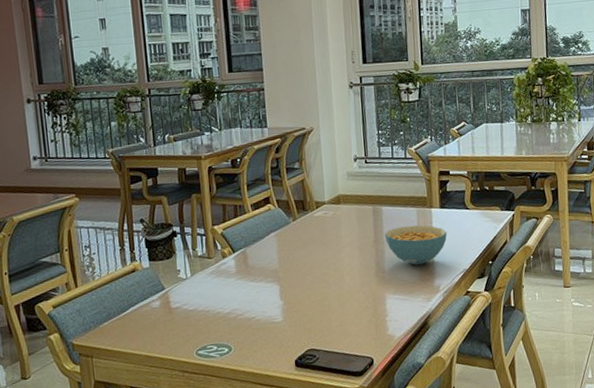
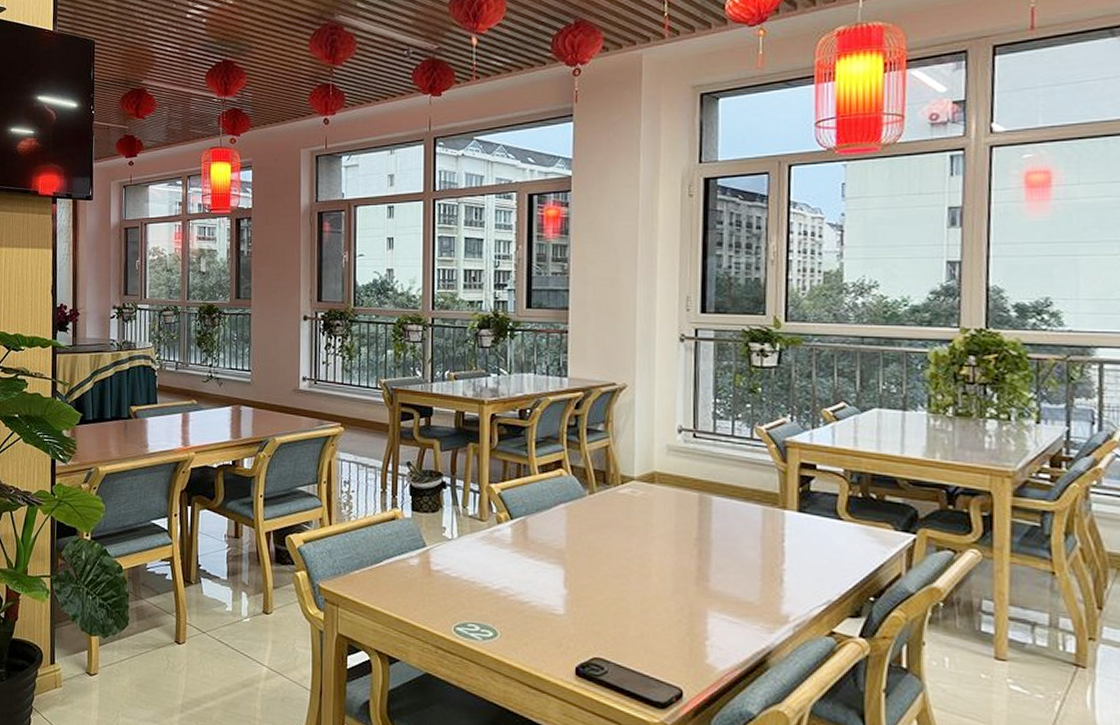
cereal bowl: present [385,225,447,265] -> none [713,526,806,582]

